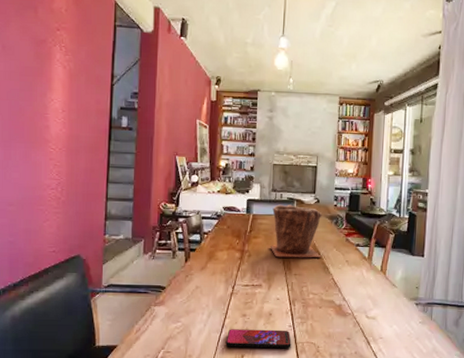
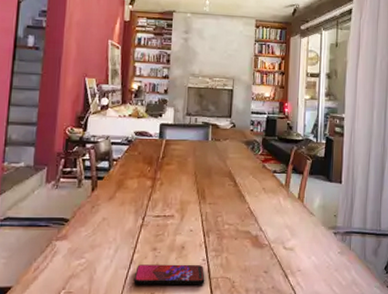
plant pot: present [270,204,322,258] -> none [183,129,238,186]

